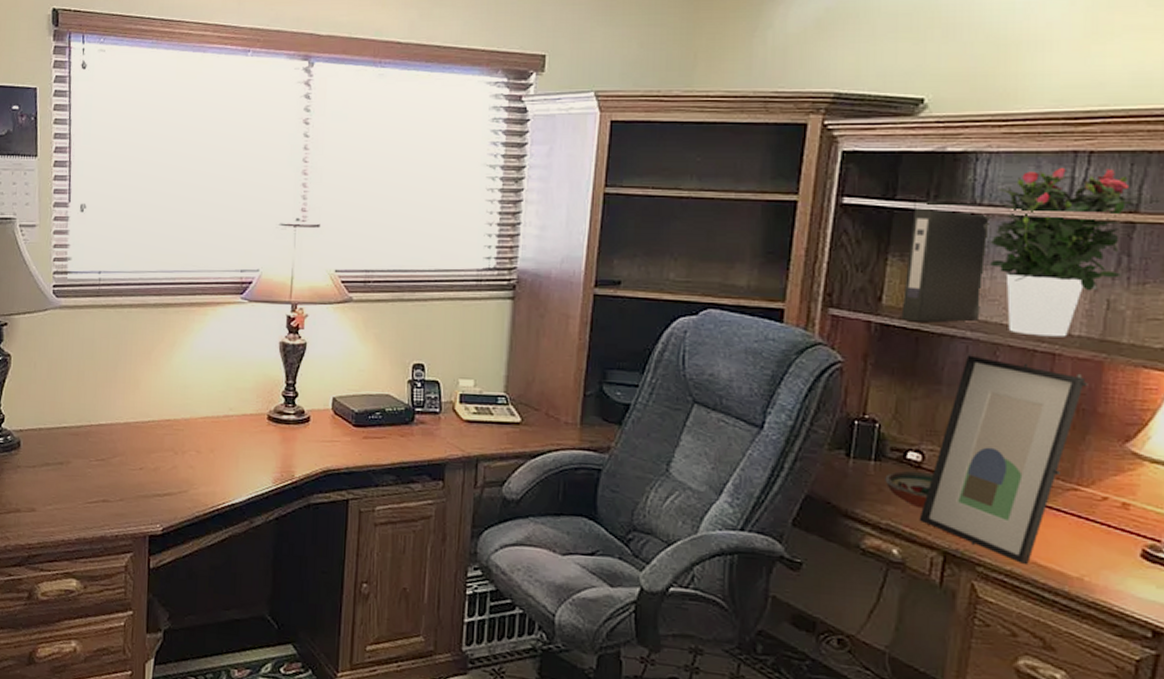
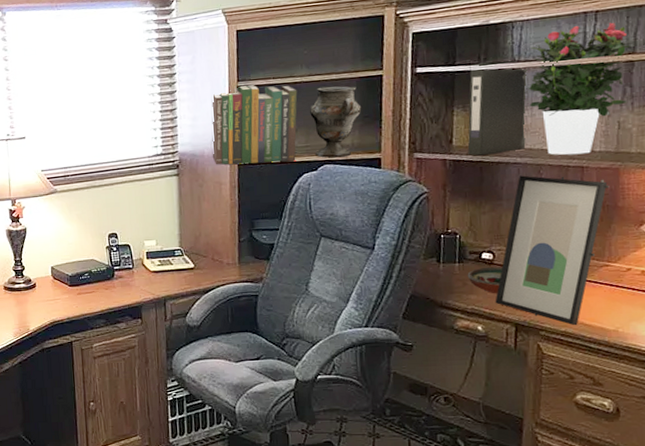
books: none [561,191,682,300] -> present [211,83,298,165]
decorative vase: none [696,207,765,302] -> present [310,86,362,158]

